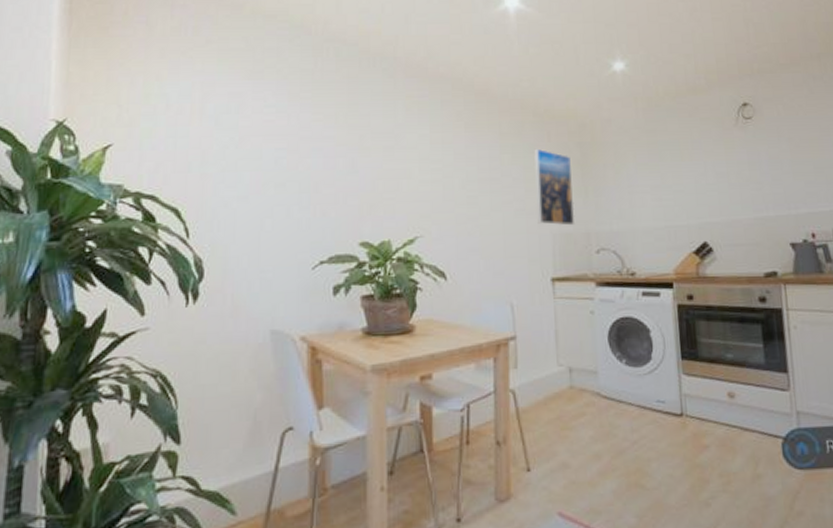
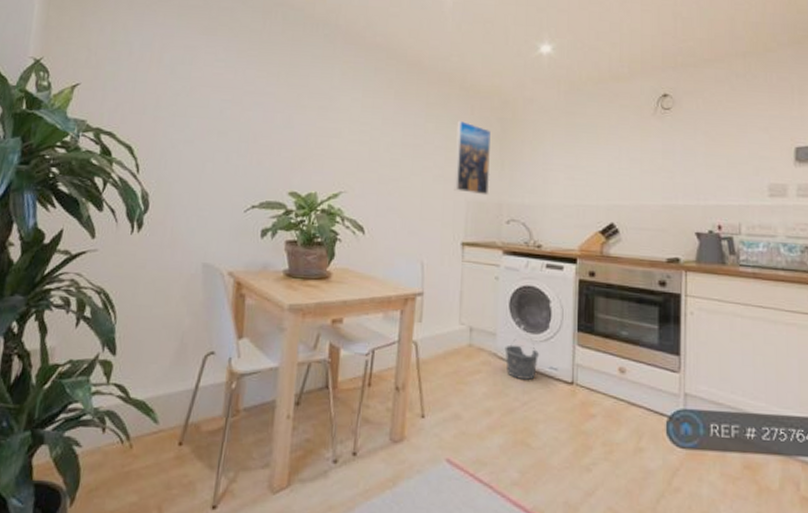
bucket: none [608,368,645,417] -> present [504,334,540,380]

